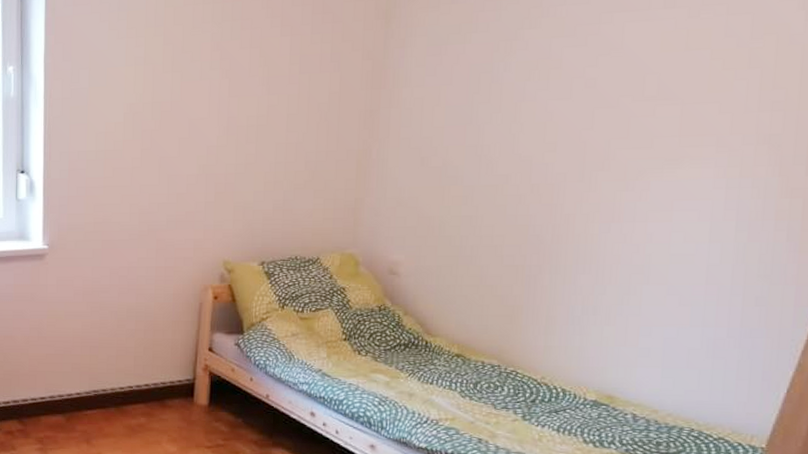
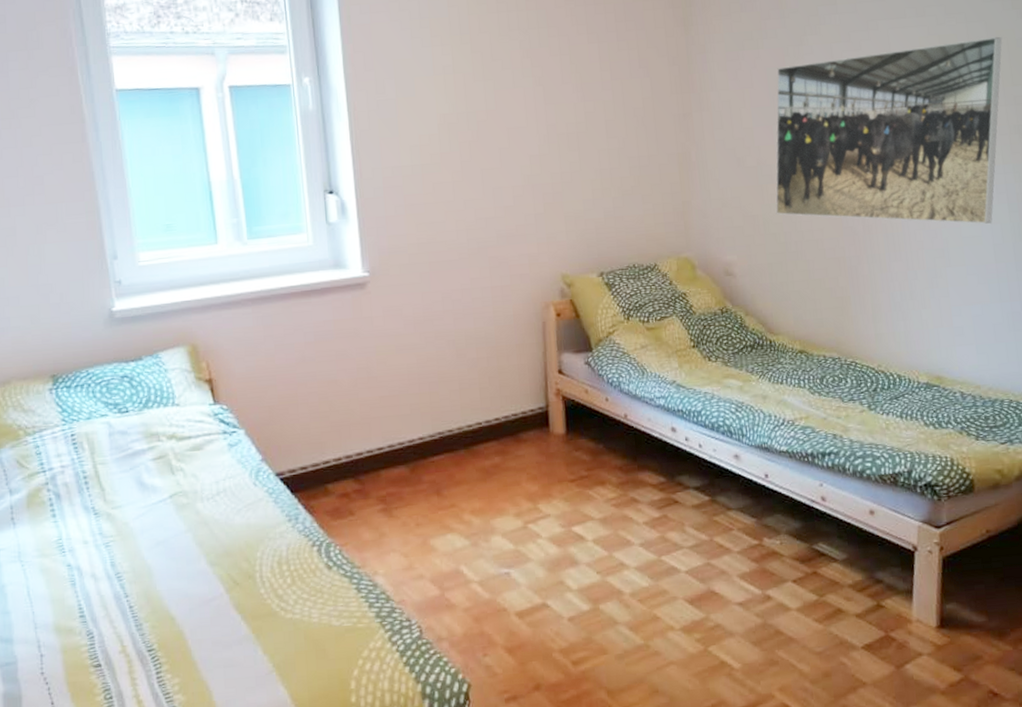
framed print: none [454,31,772,242] -> present [775,36,1003,224]

